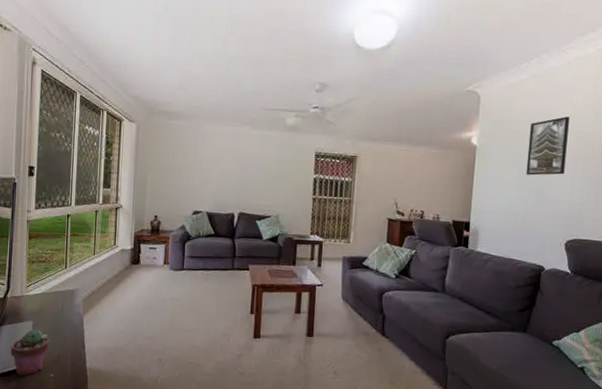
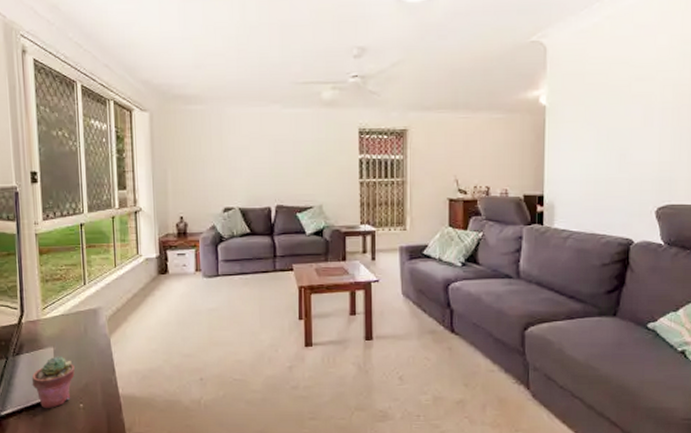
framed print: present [526,116,569,176] -> none [605,62,653,135]

